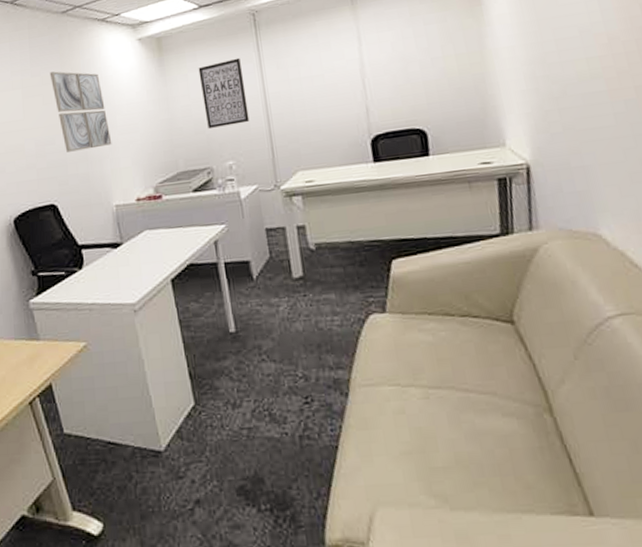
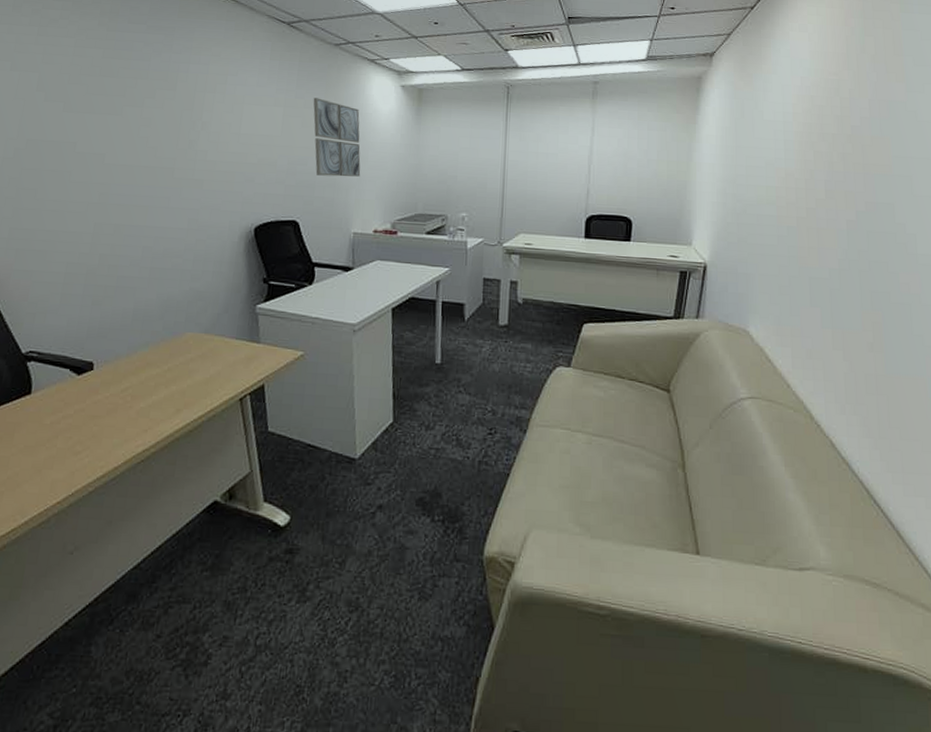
wall art: present [198,57,250,130] -> none [449,123,489,182]

